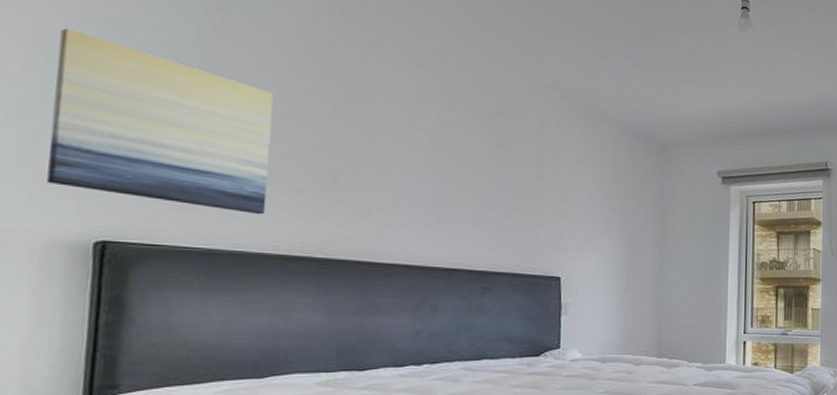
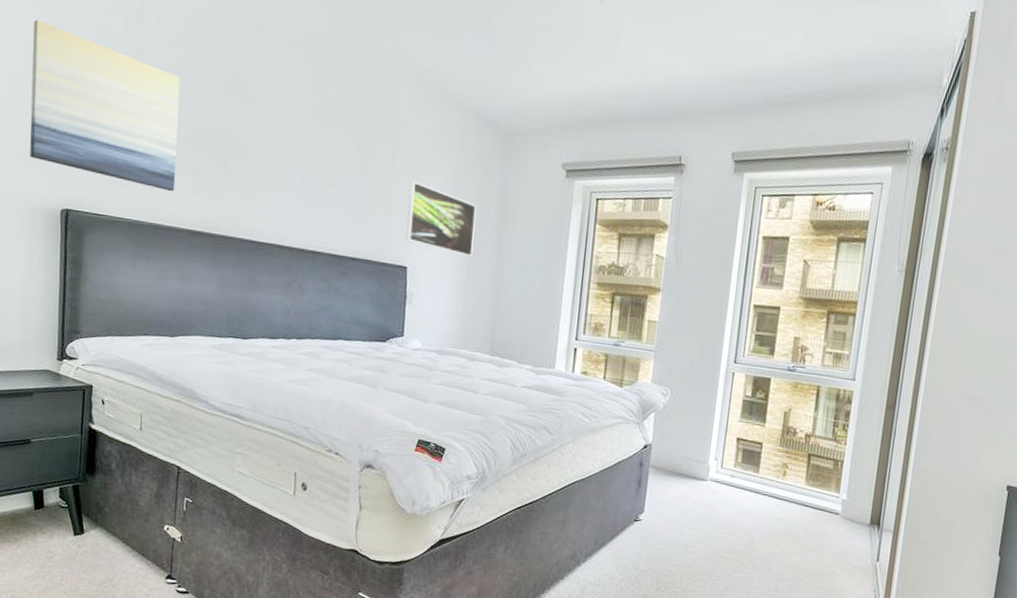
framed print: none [558,193,634,262] -> present [406,181,477,257]

